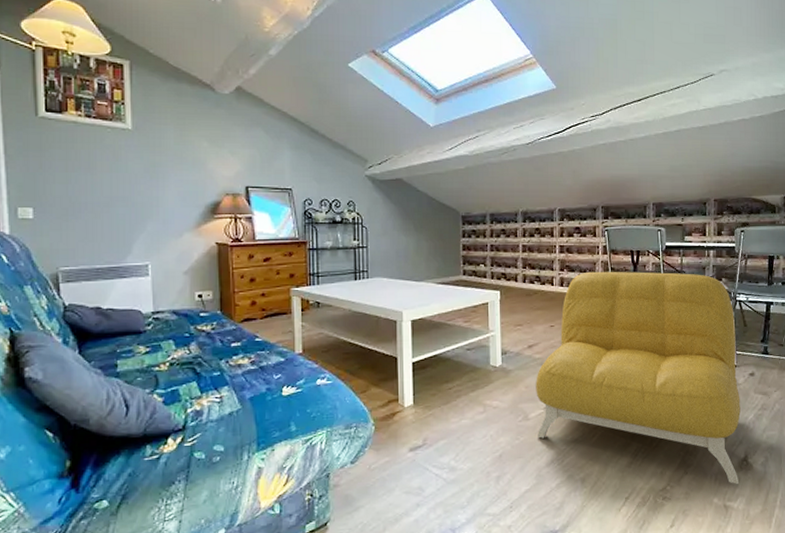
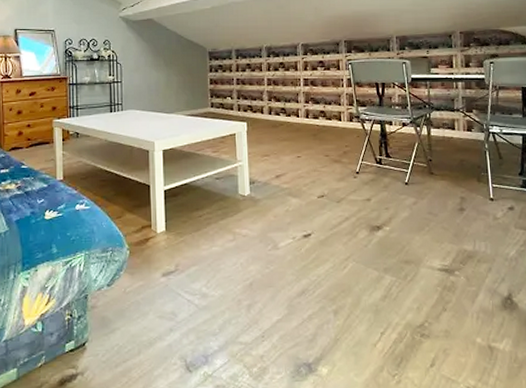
armchair: present [536,271,740,485] -> none [284,103,503,325]

